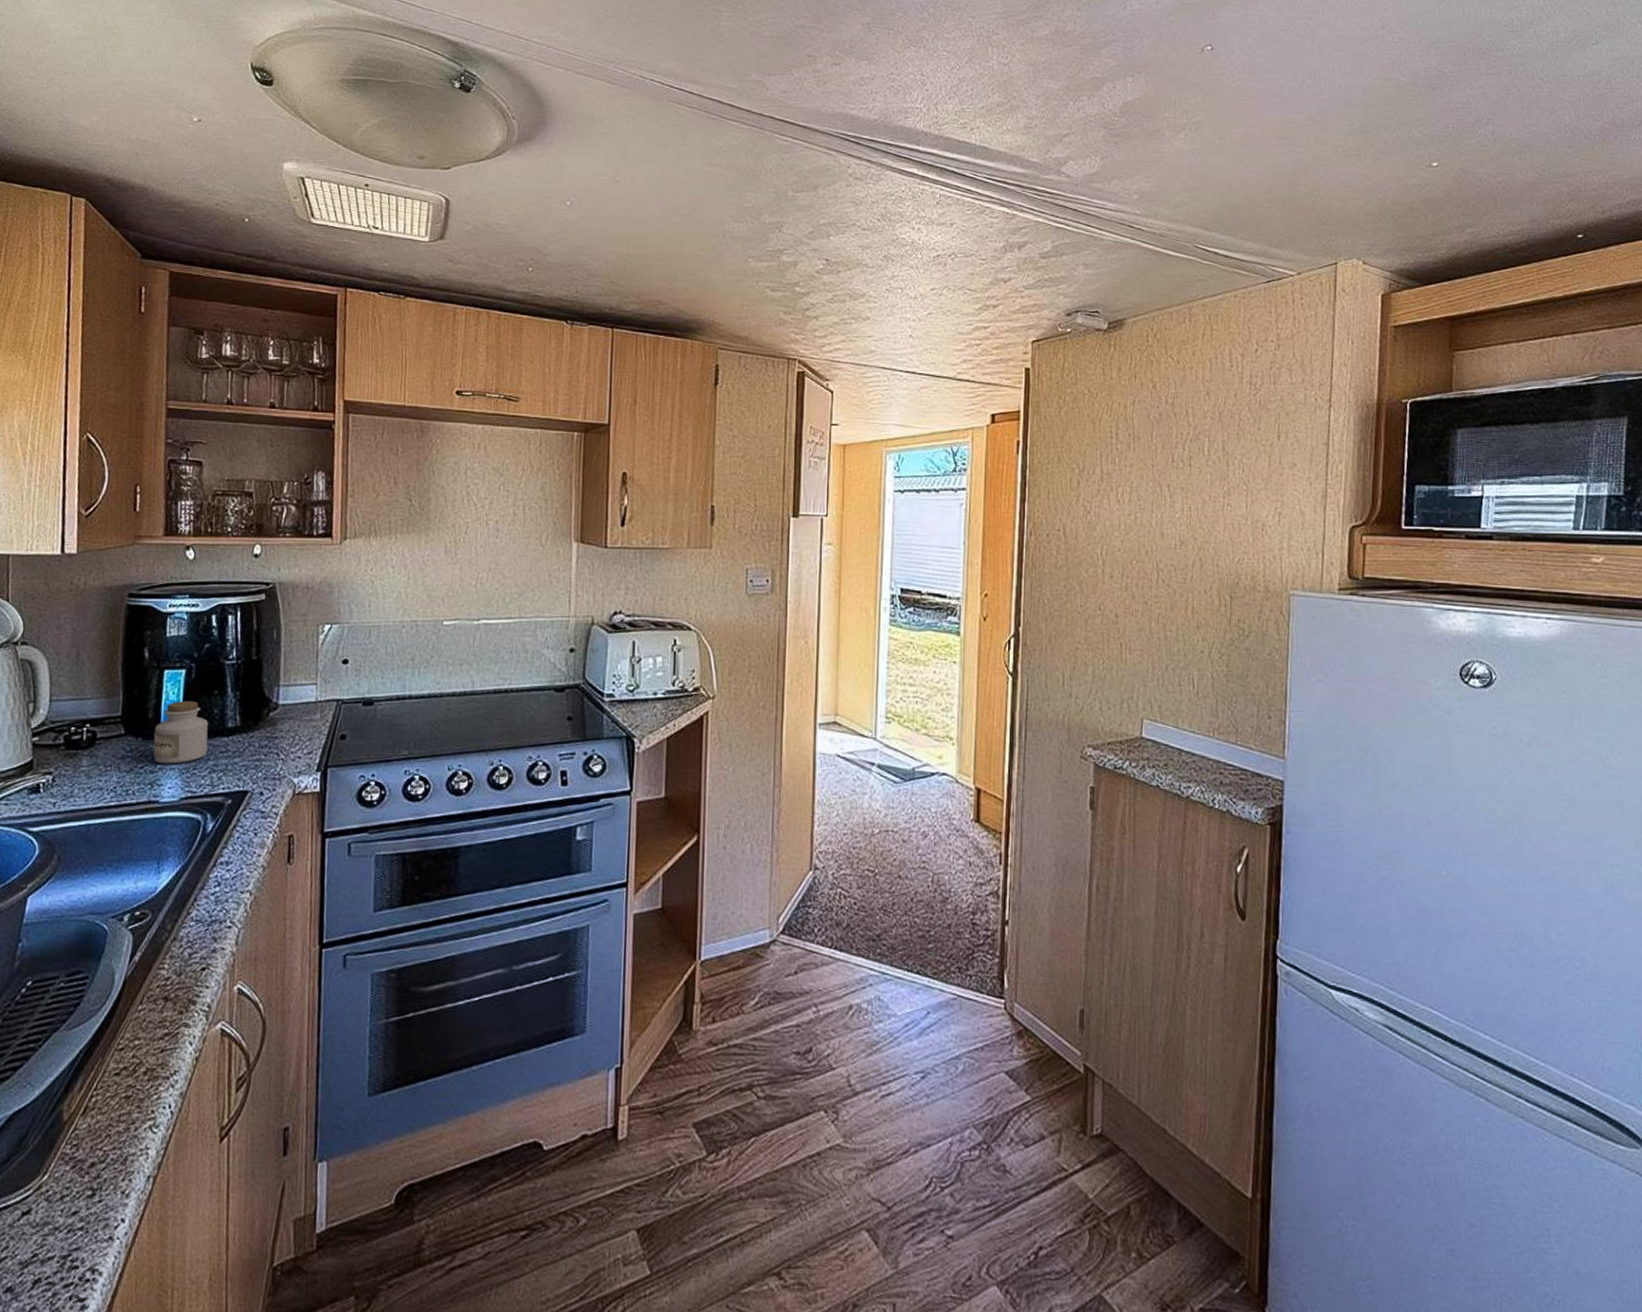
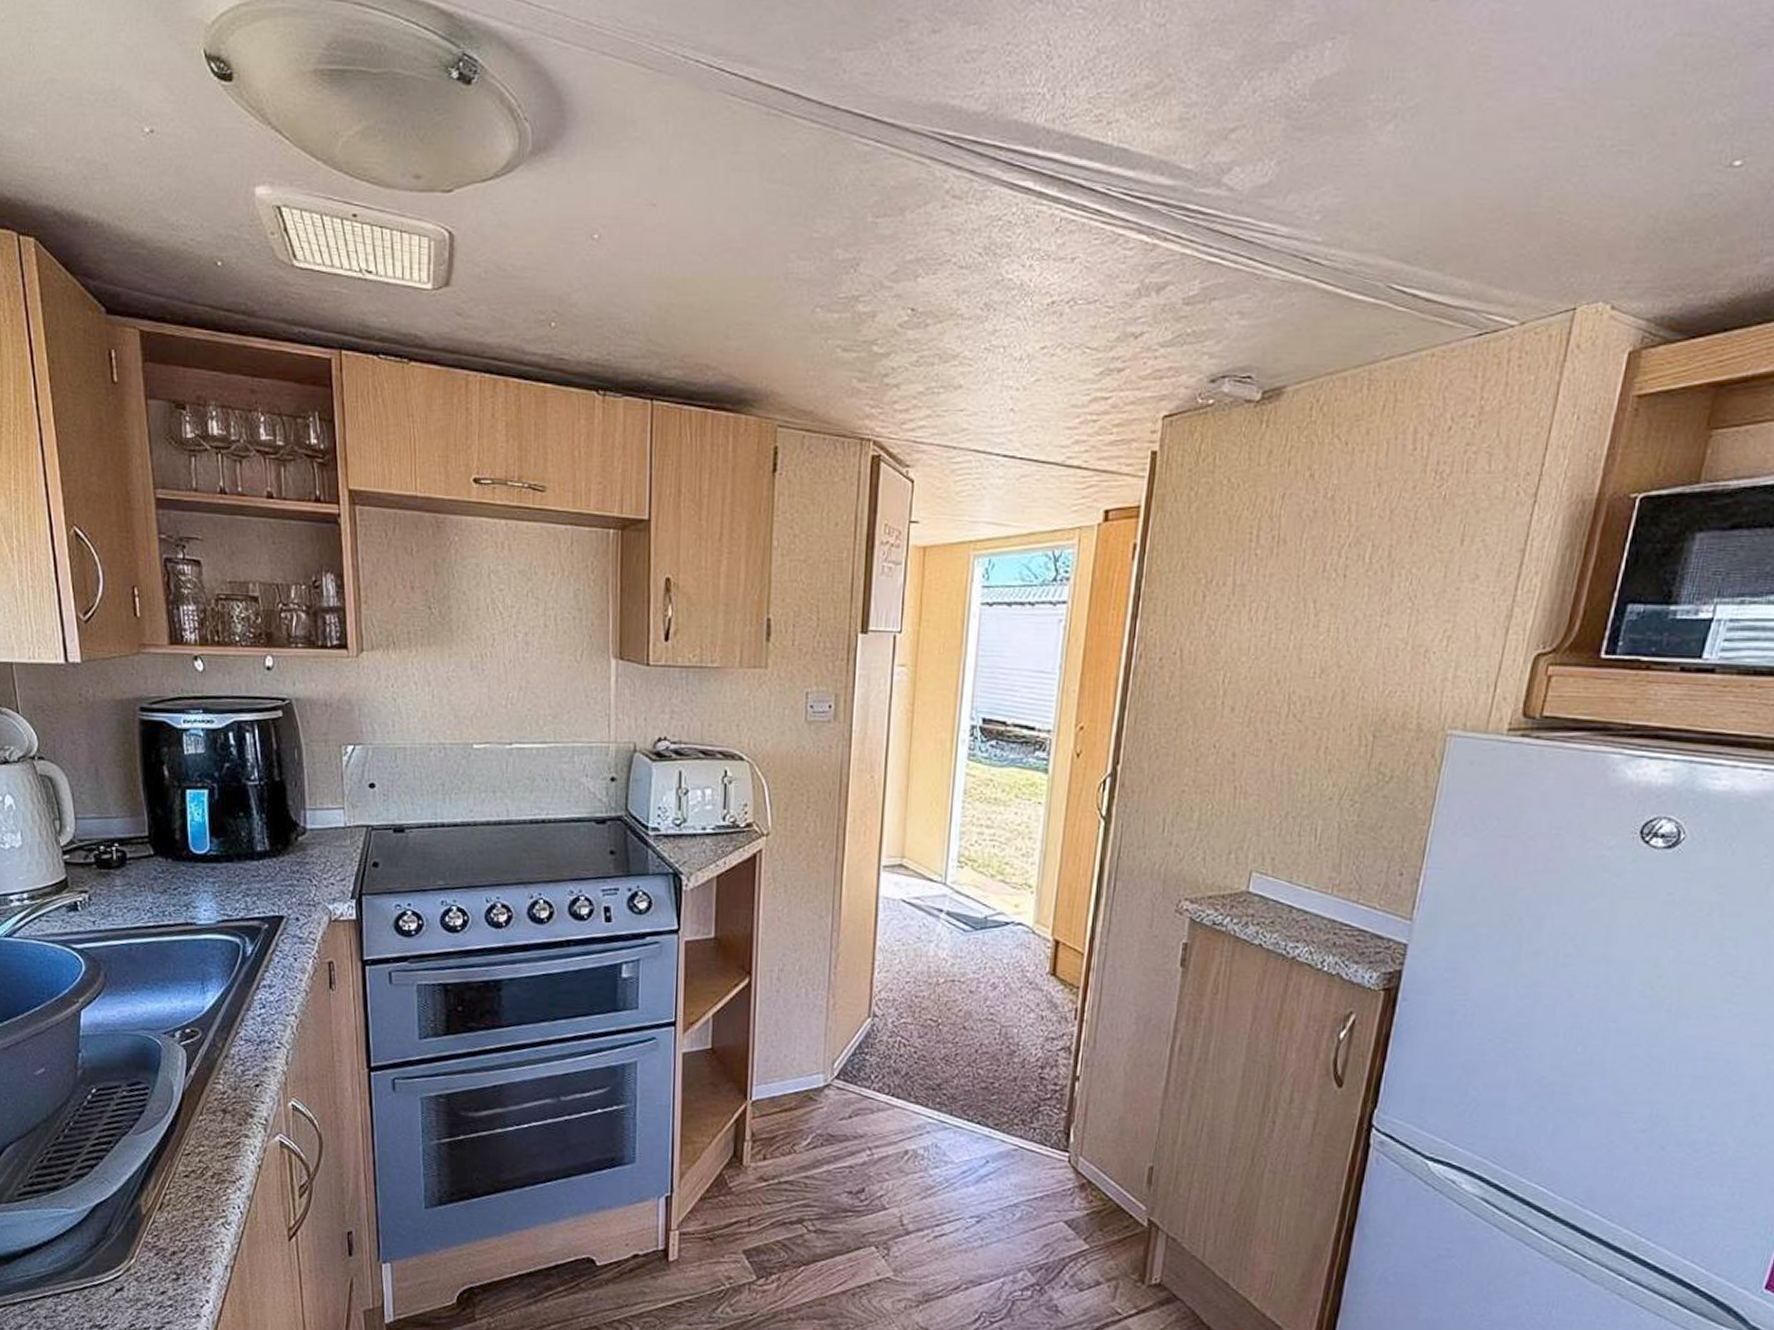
jar: present [153,700,209,764] -> none [183,822,239,887]

